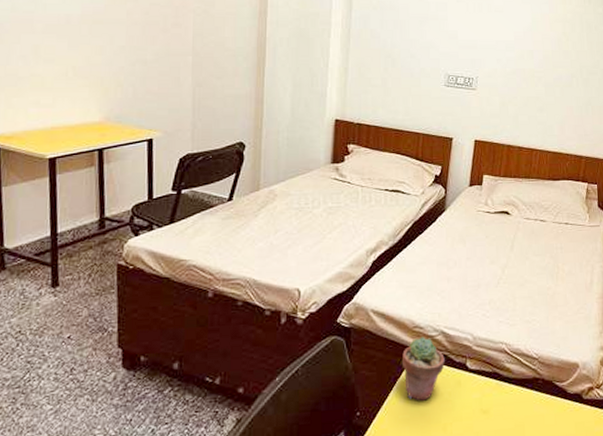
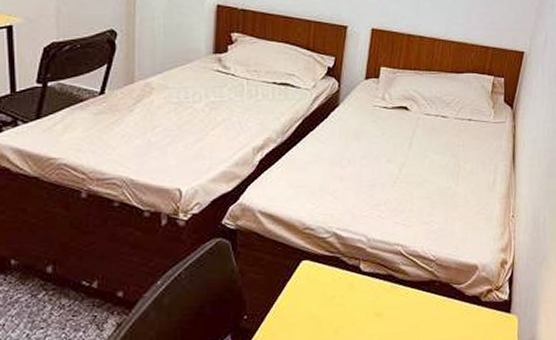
potted succulent: present [401,337,445,401] -> none [291,238,337,304]

